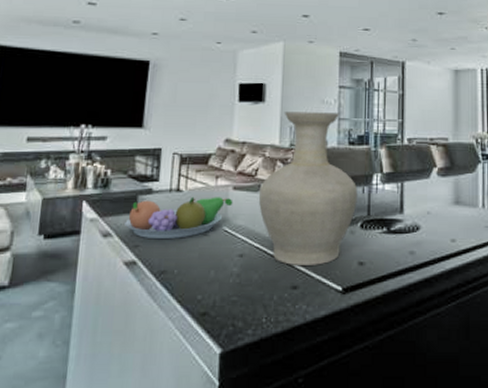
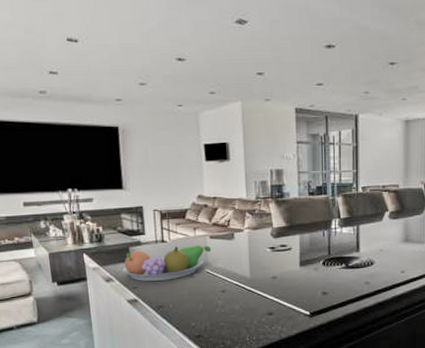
vase: present [258,111,358,265] -> none [232,167,319,297]

